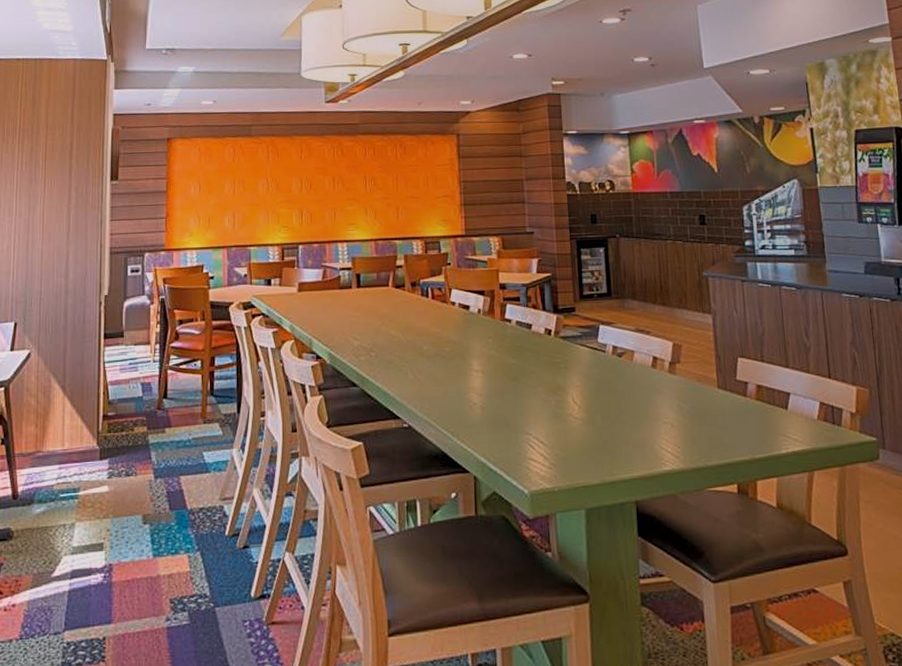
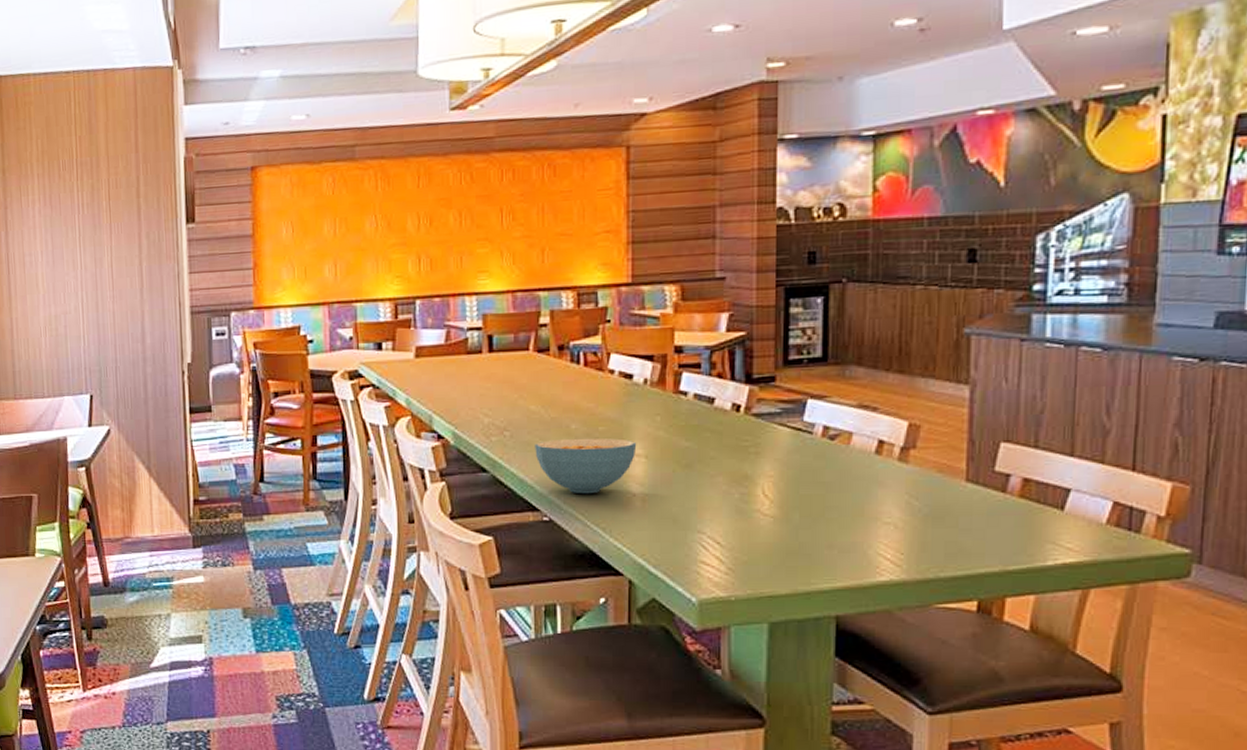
cereal bowl: none [395,357,475,404] -> present [535,438,637,494]

